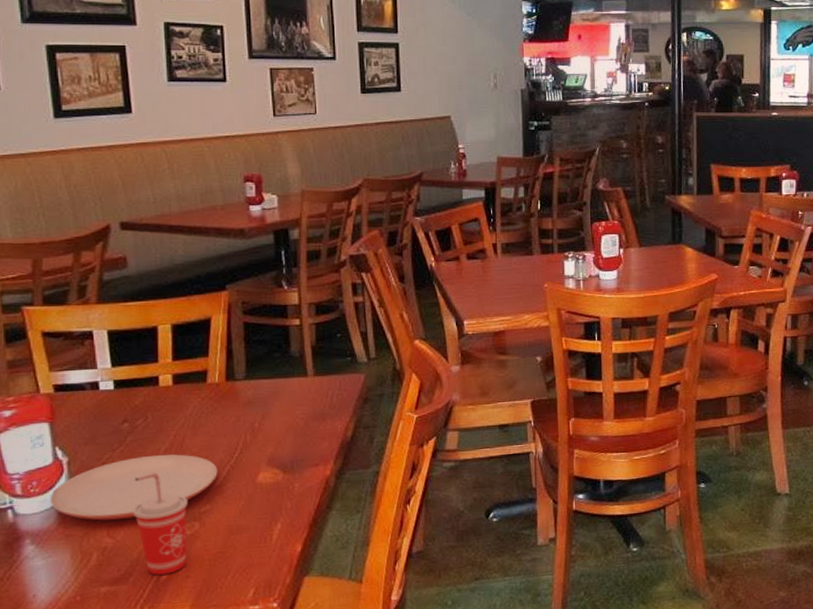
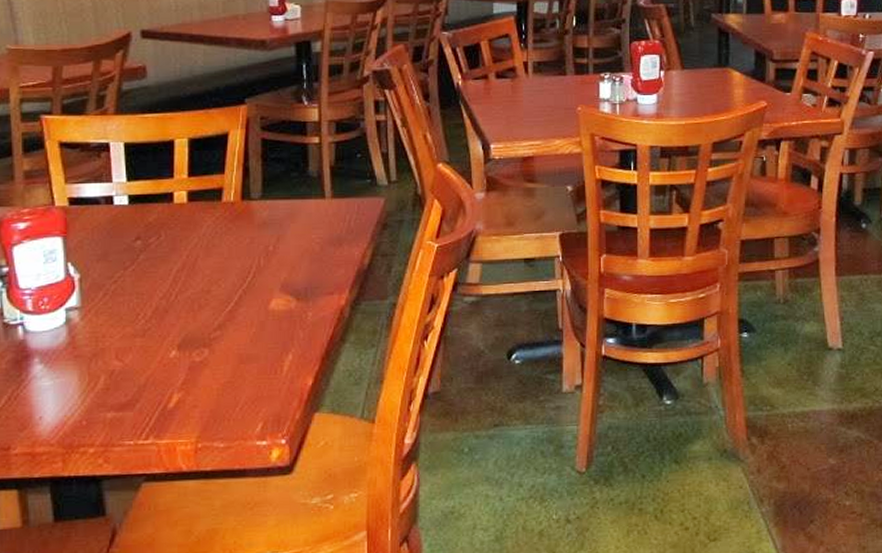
plate: present [50,454,218,521] -> none [60,275,230,343]
beverage cup: present [133,472,189,575] -> none [142,294,199,403]

